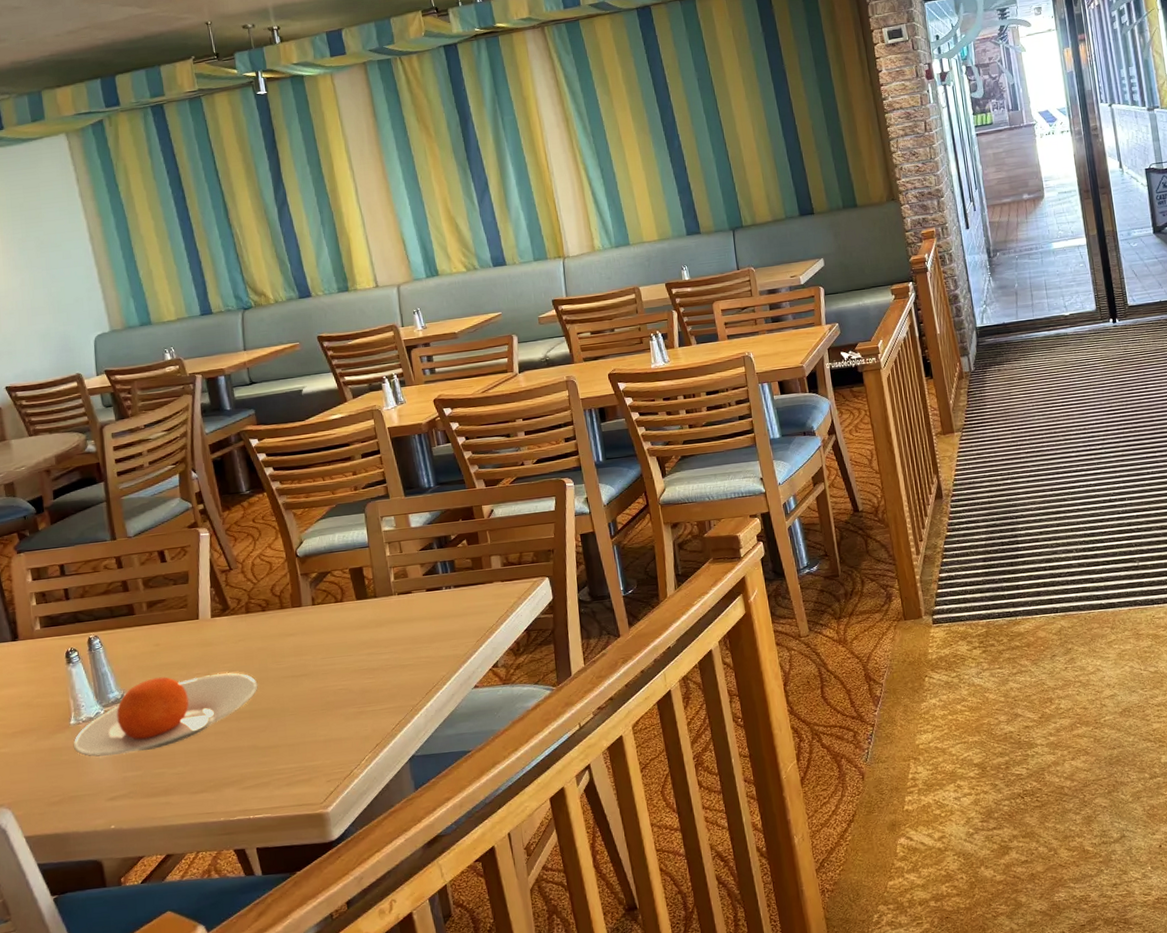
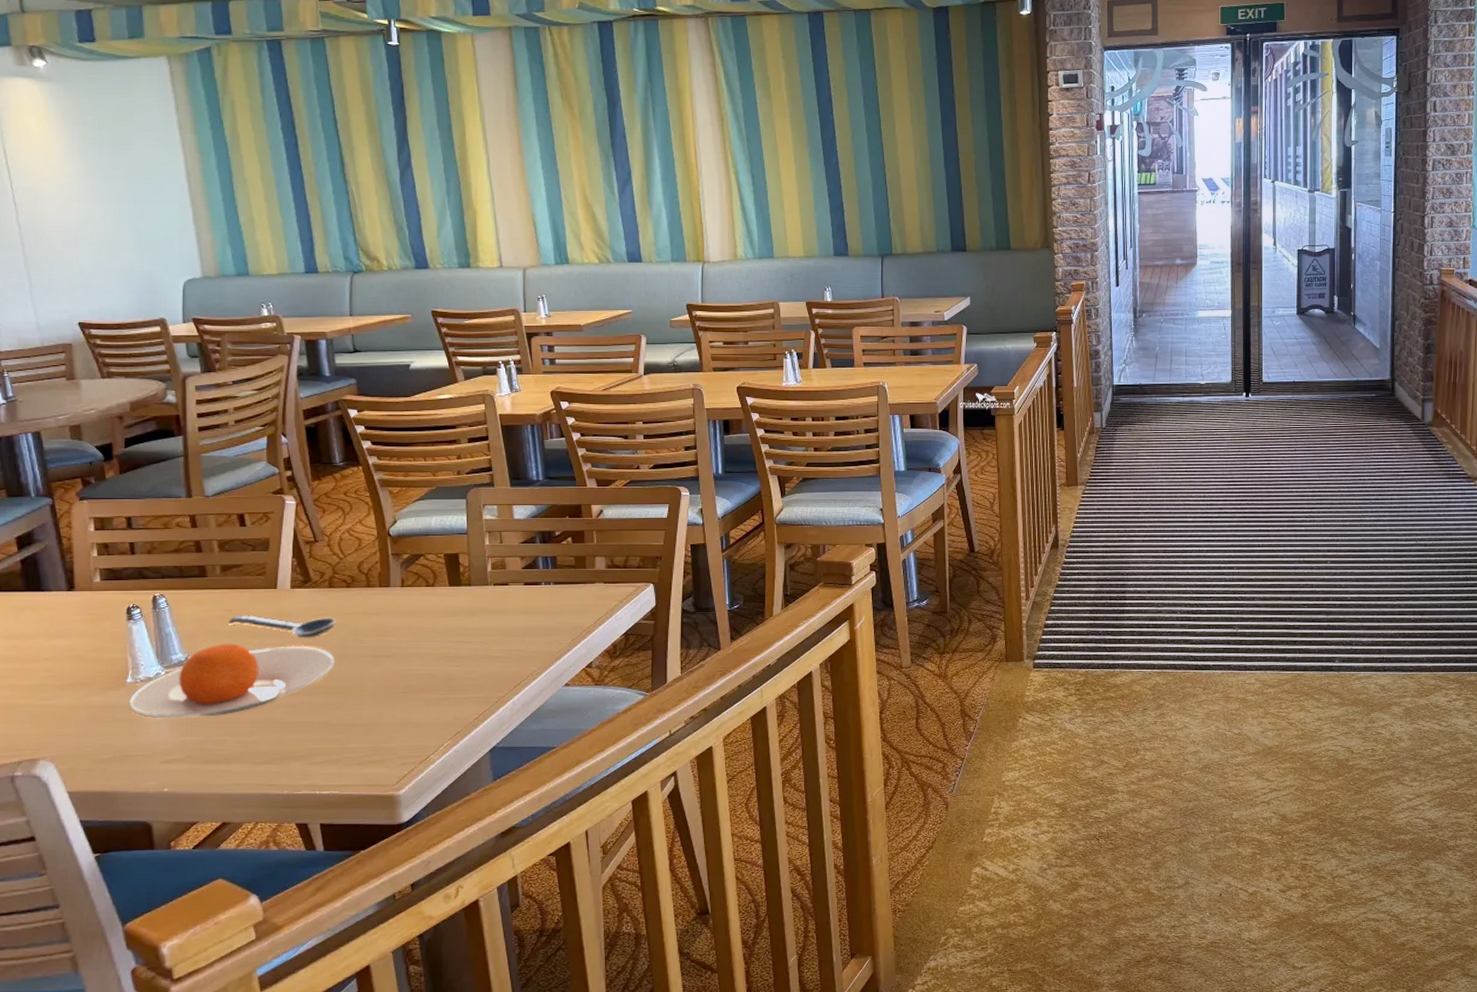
spoon: none [157,642,256,665] -> present [228,615,337,638]

